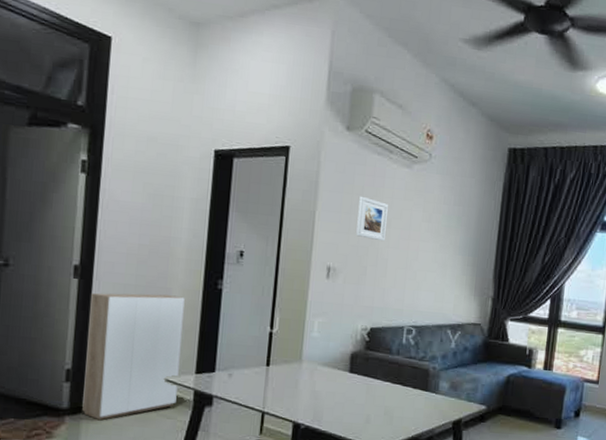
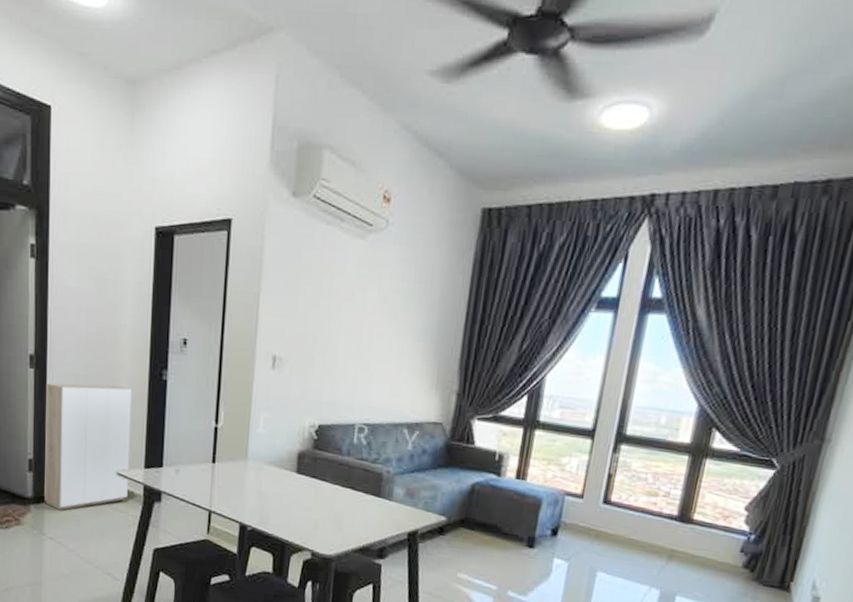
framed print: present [356,196,388,242] -> none [303,274,339,327]

